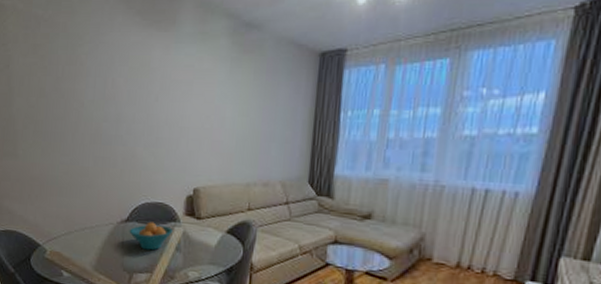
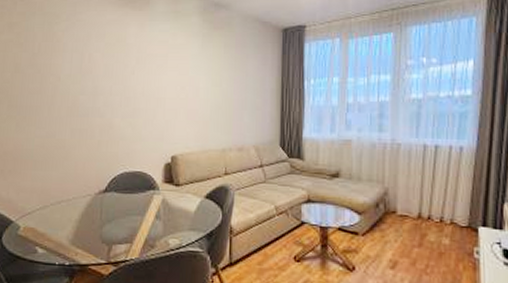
fruit bowl: present [129,221,173,251] -> none [107,191,152,220]

